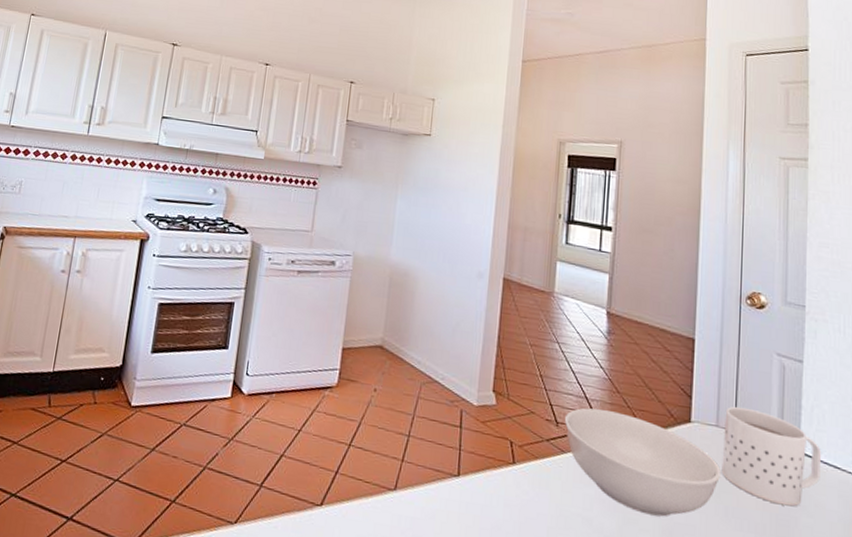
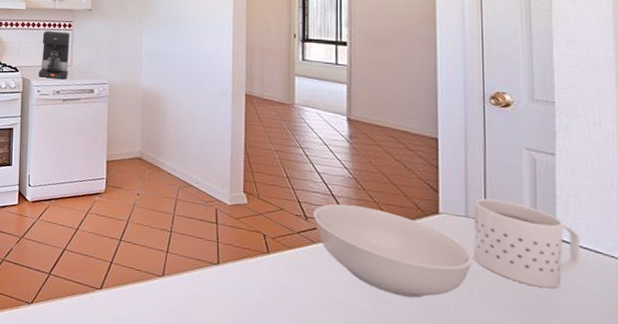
coffee maker: none [271,187,314,248] -> present [38,31,70,80]

